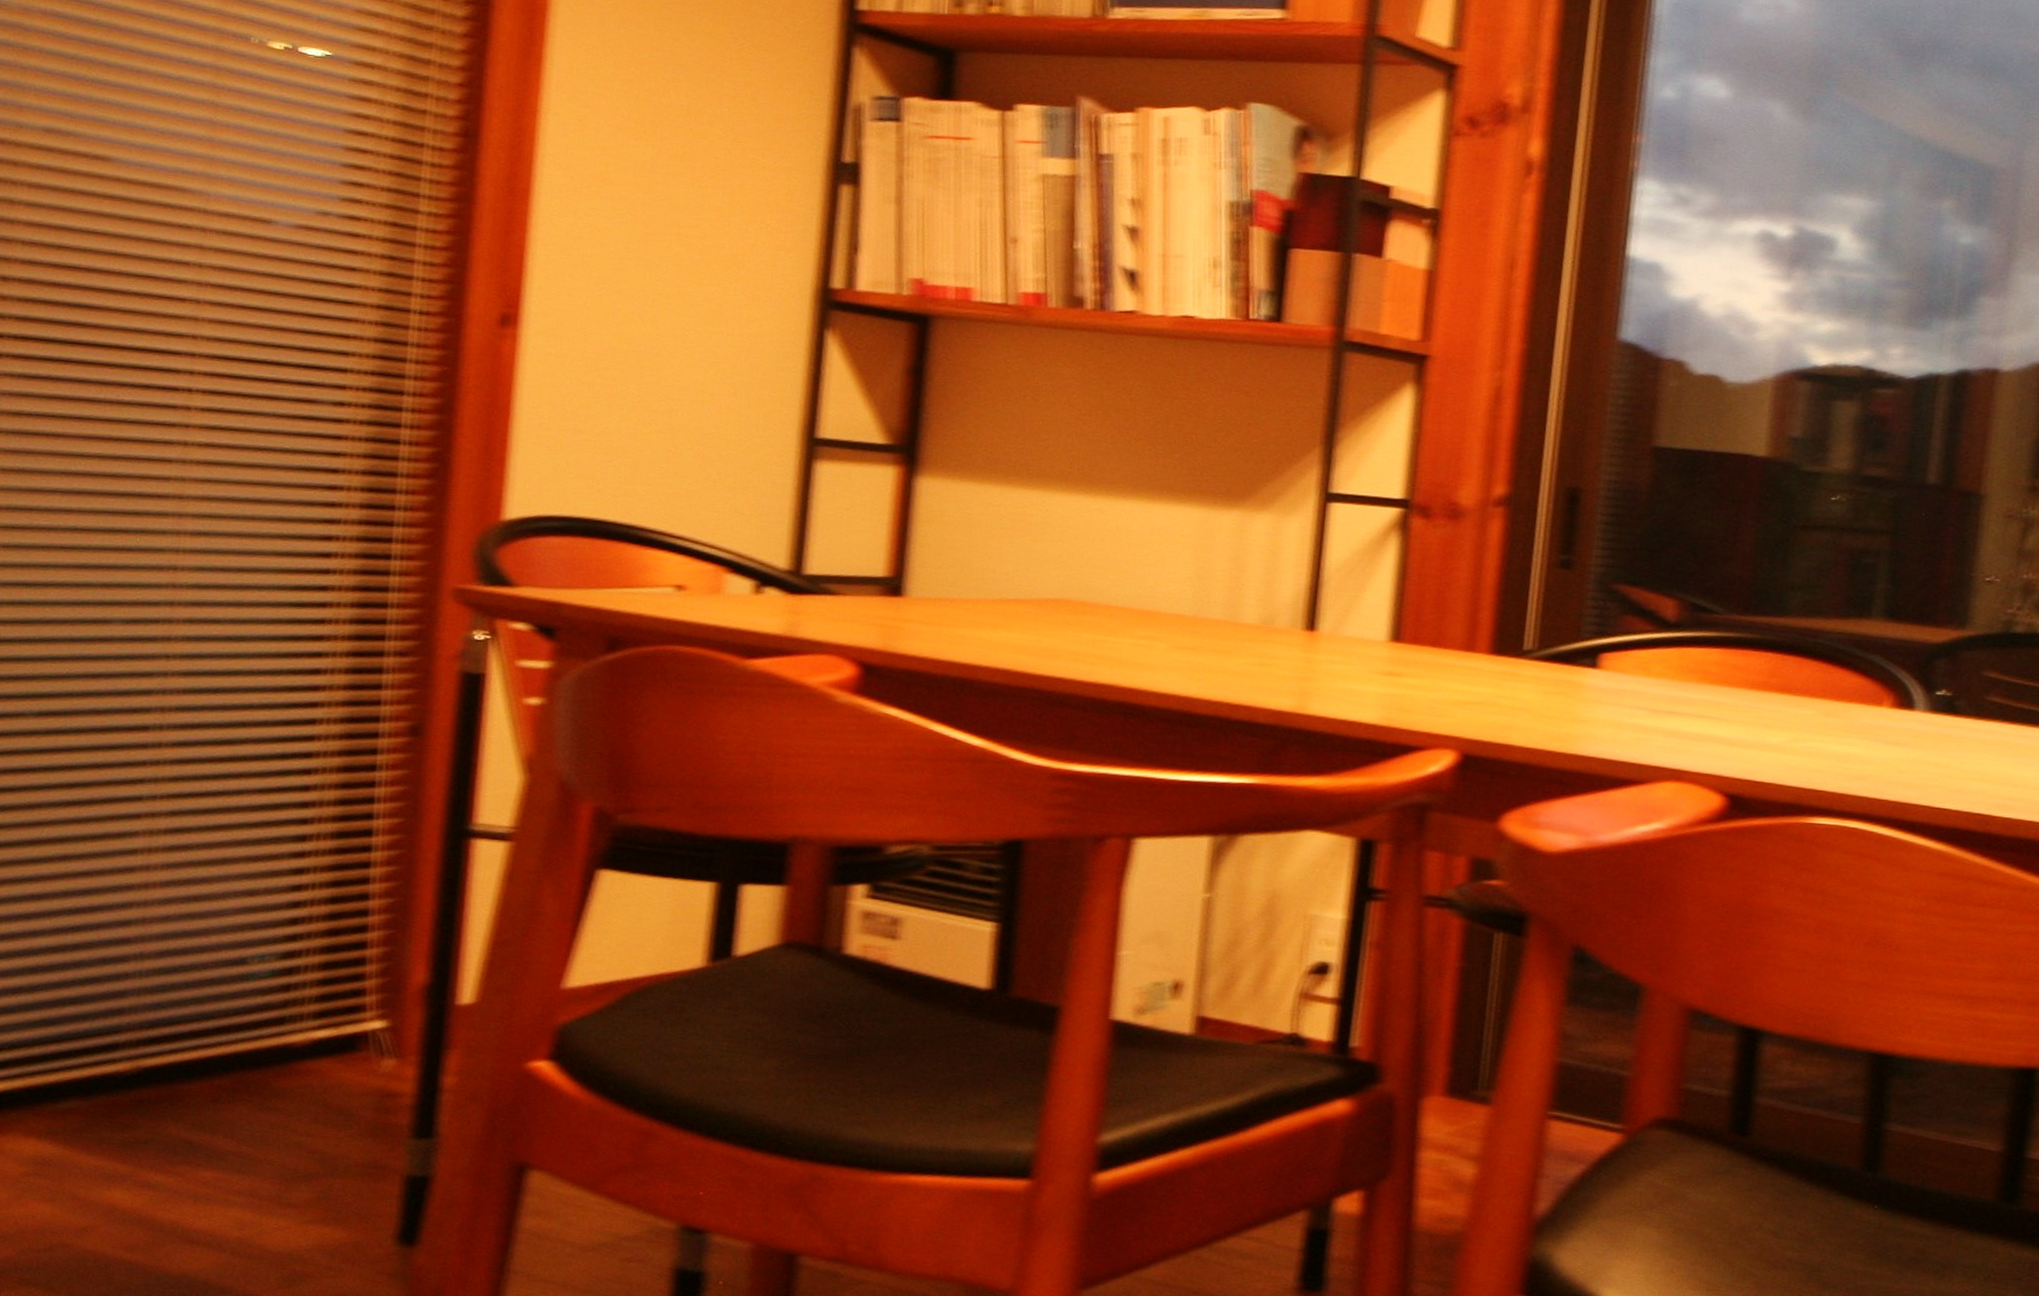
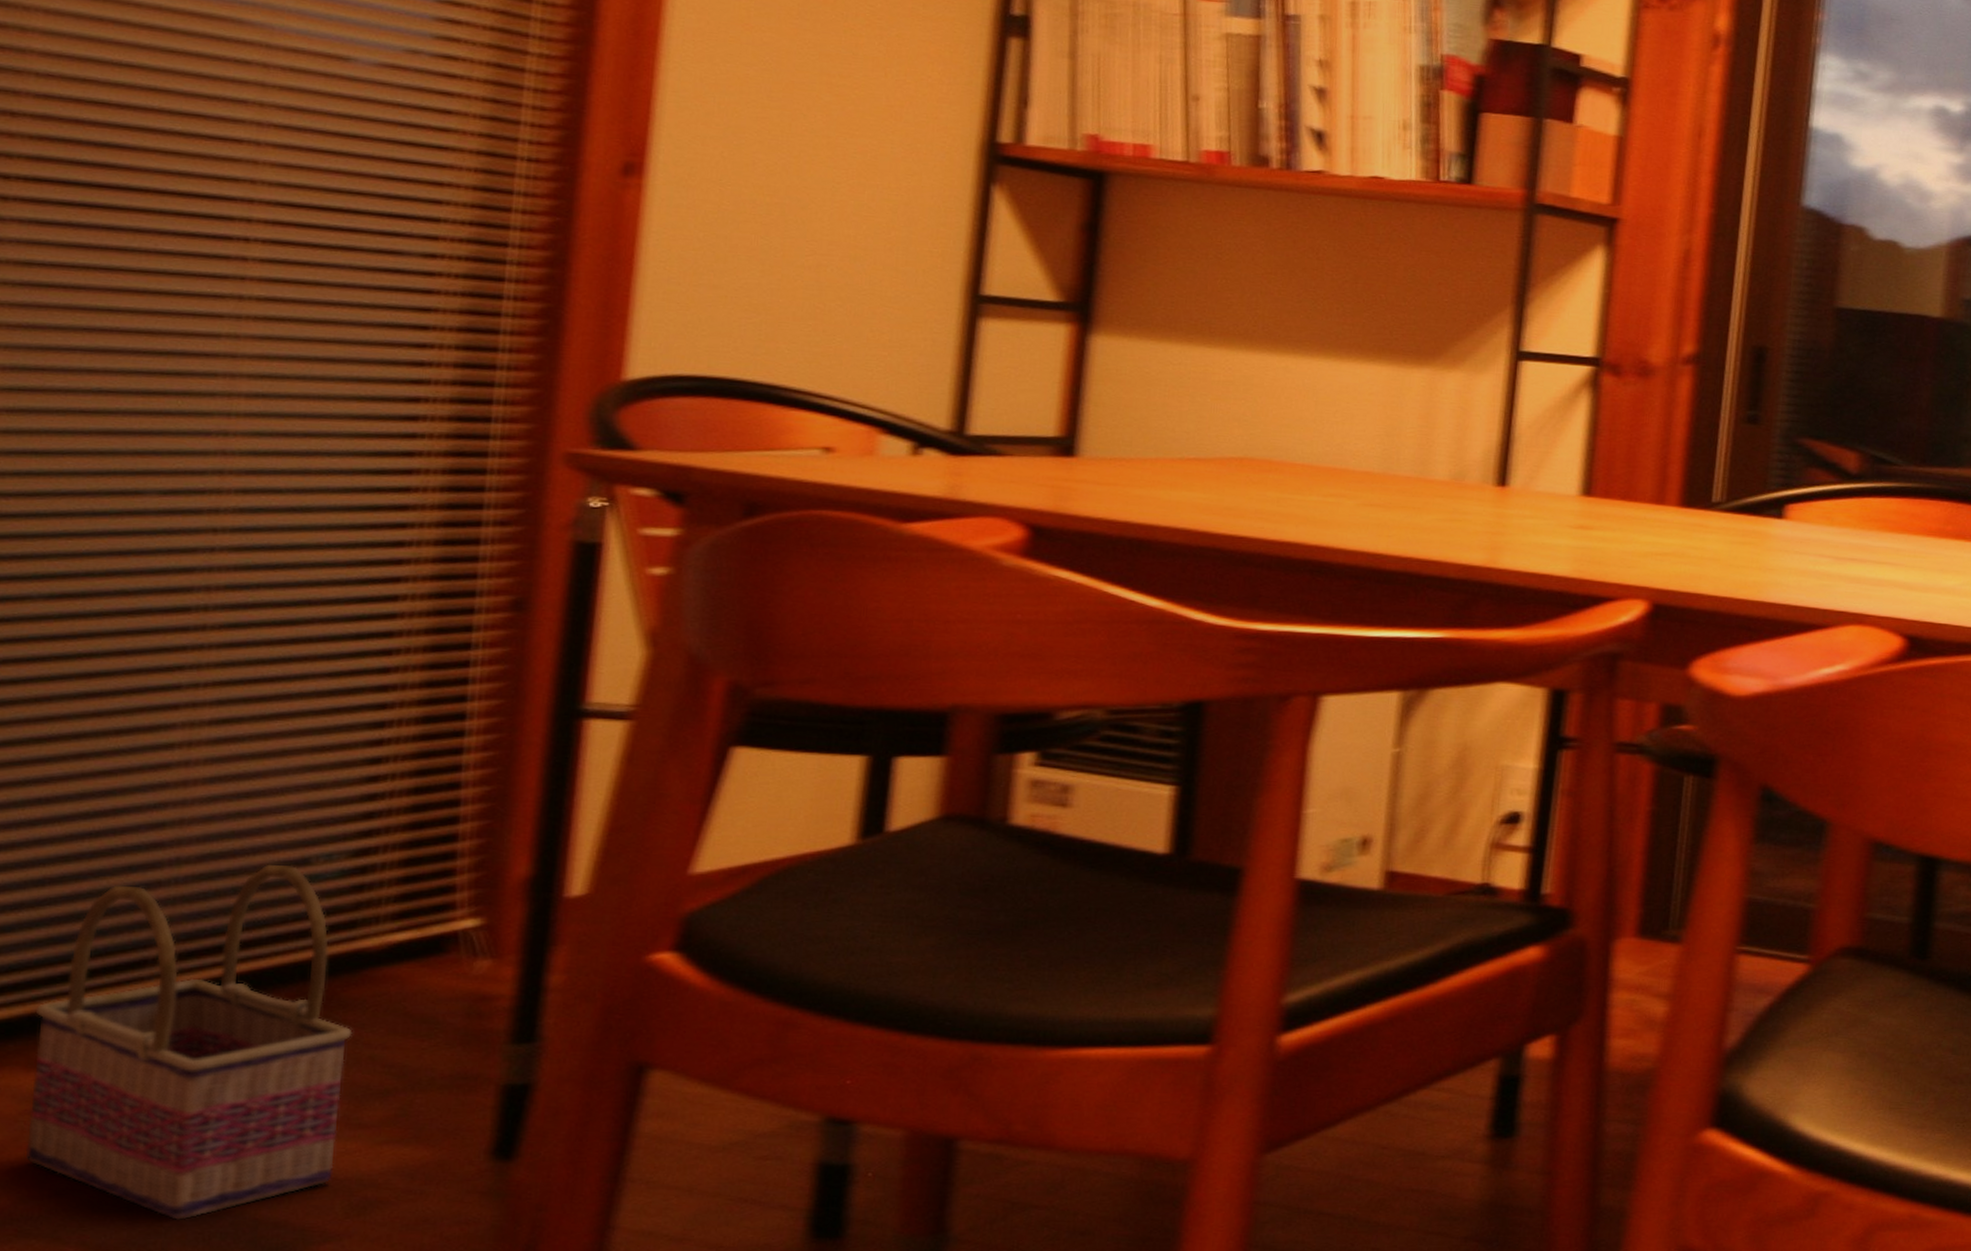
basket: none [26,962,283,1281] -> present [25,864,353,1221]

